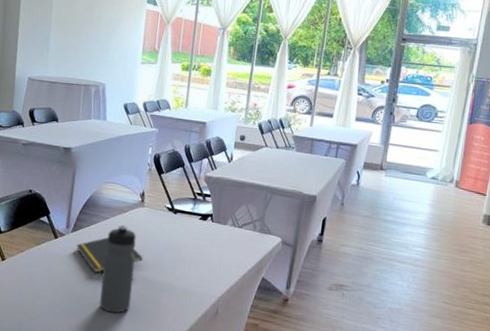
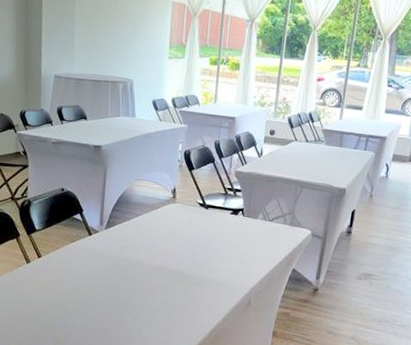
notepad: present [76,237,143,273] -> none [111,233,176,268]
water bottle: present [99,224,137,313] -> none [135,220,170,306]

